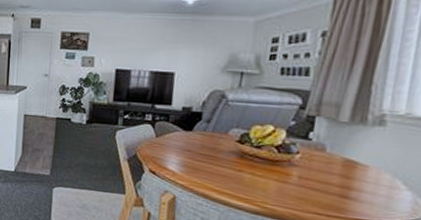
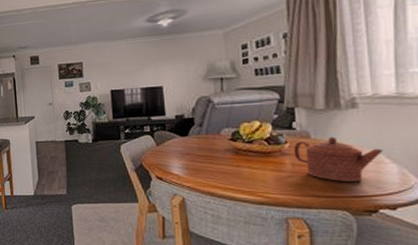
teapot: none [303,153,401,205] -> present [294,136,383,182]

